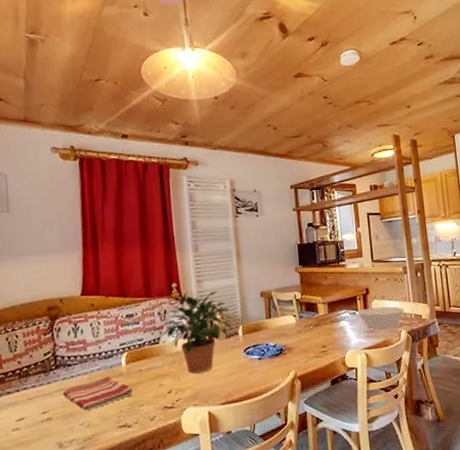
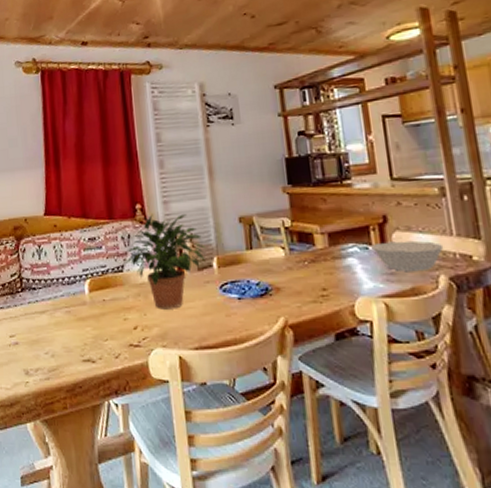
dish towel: present [62,376,133,411] -> none [27,303,97,340]

